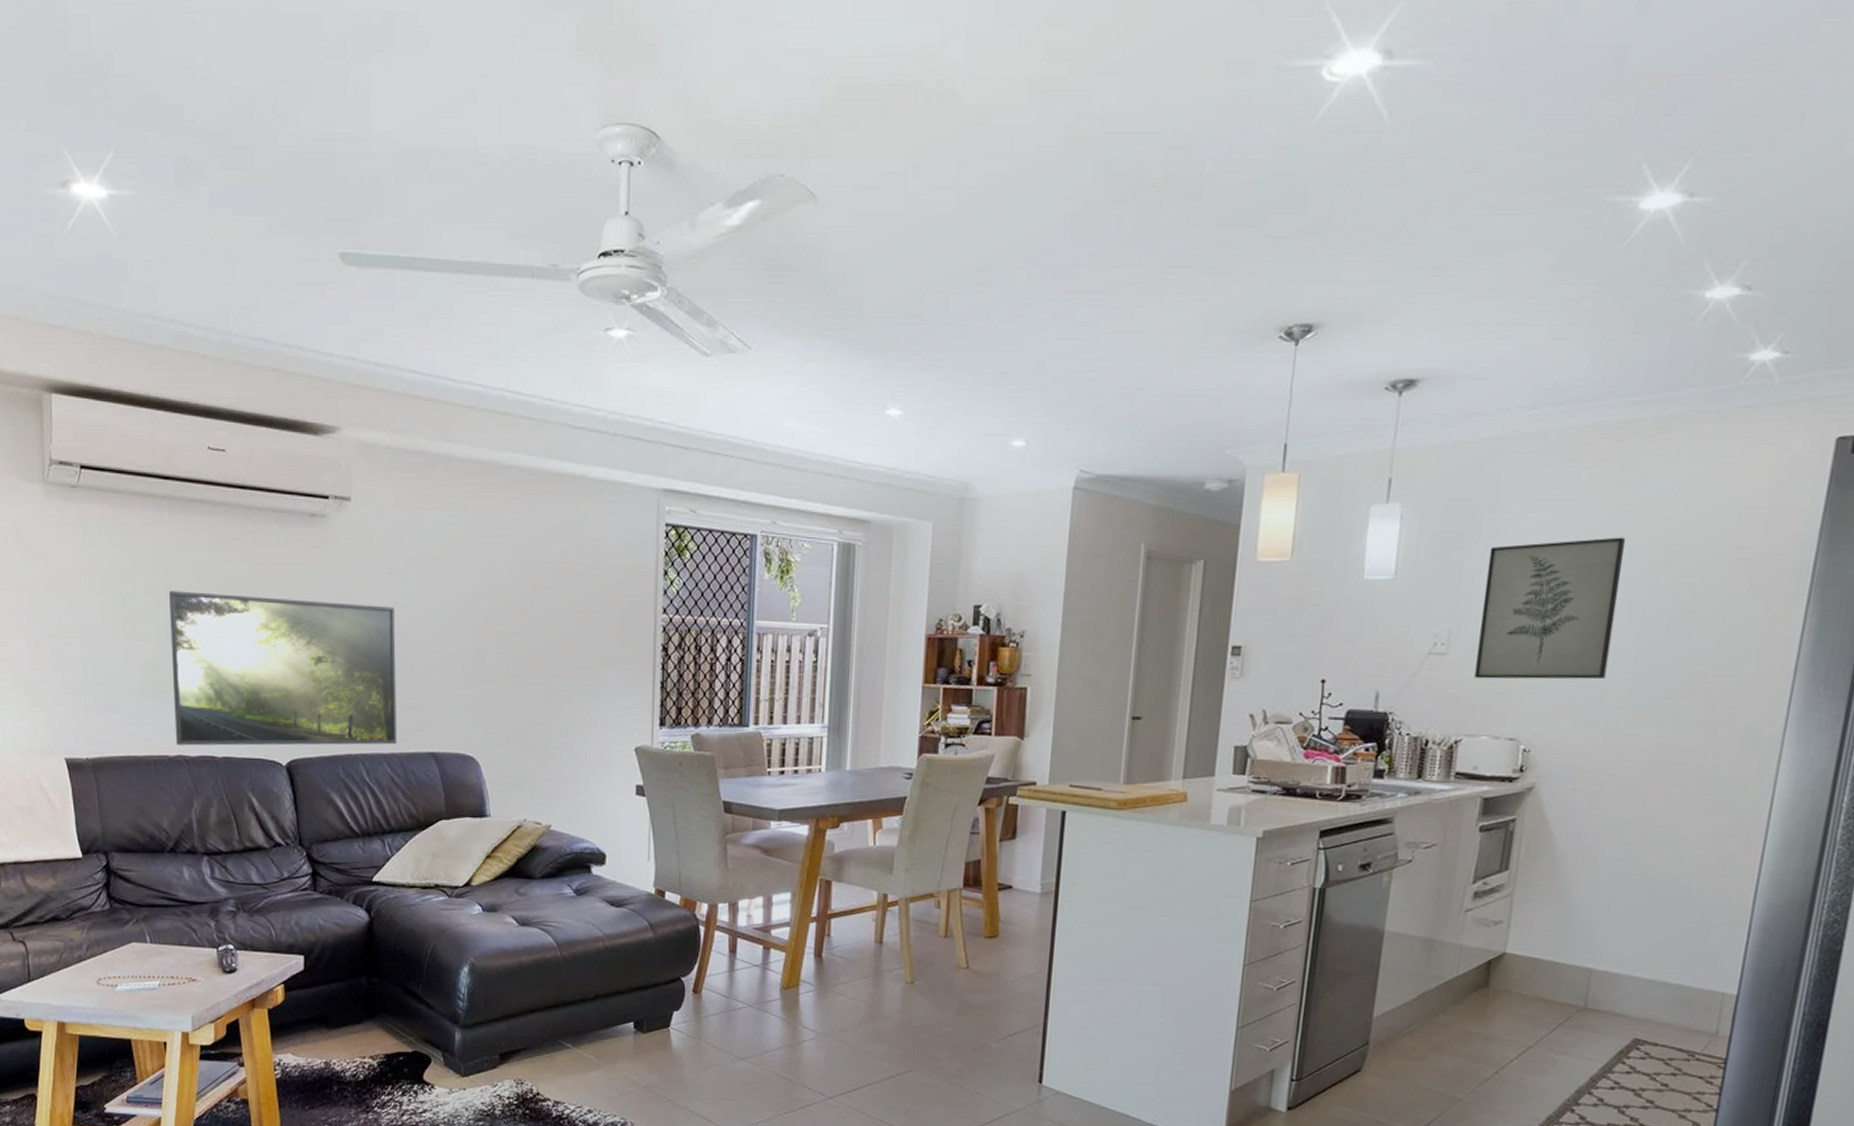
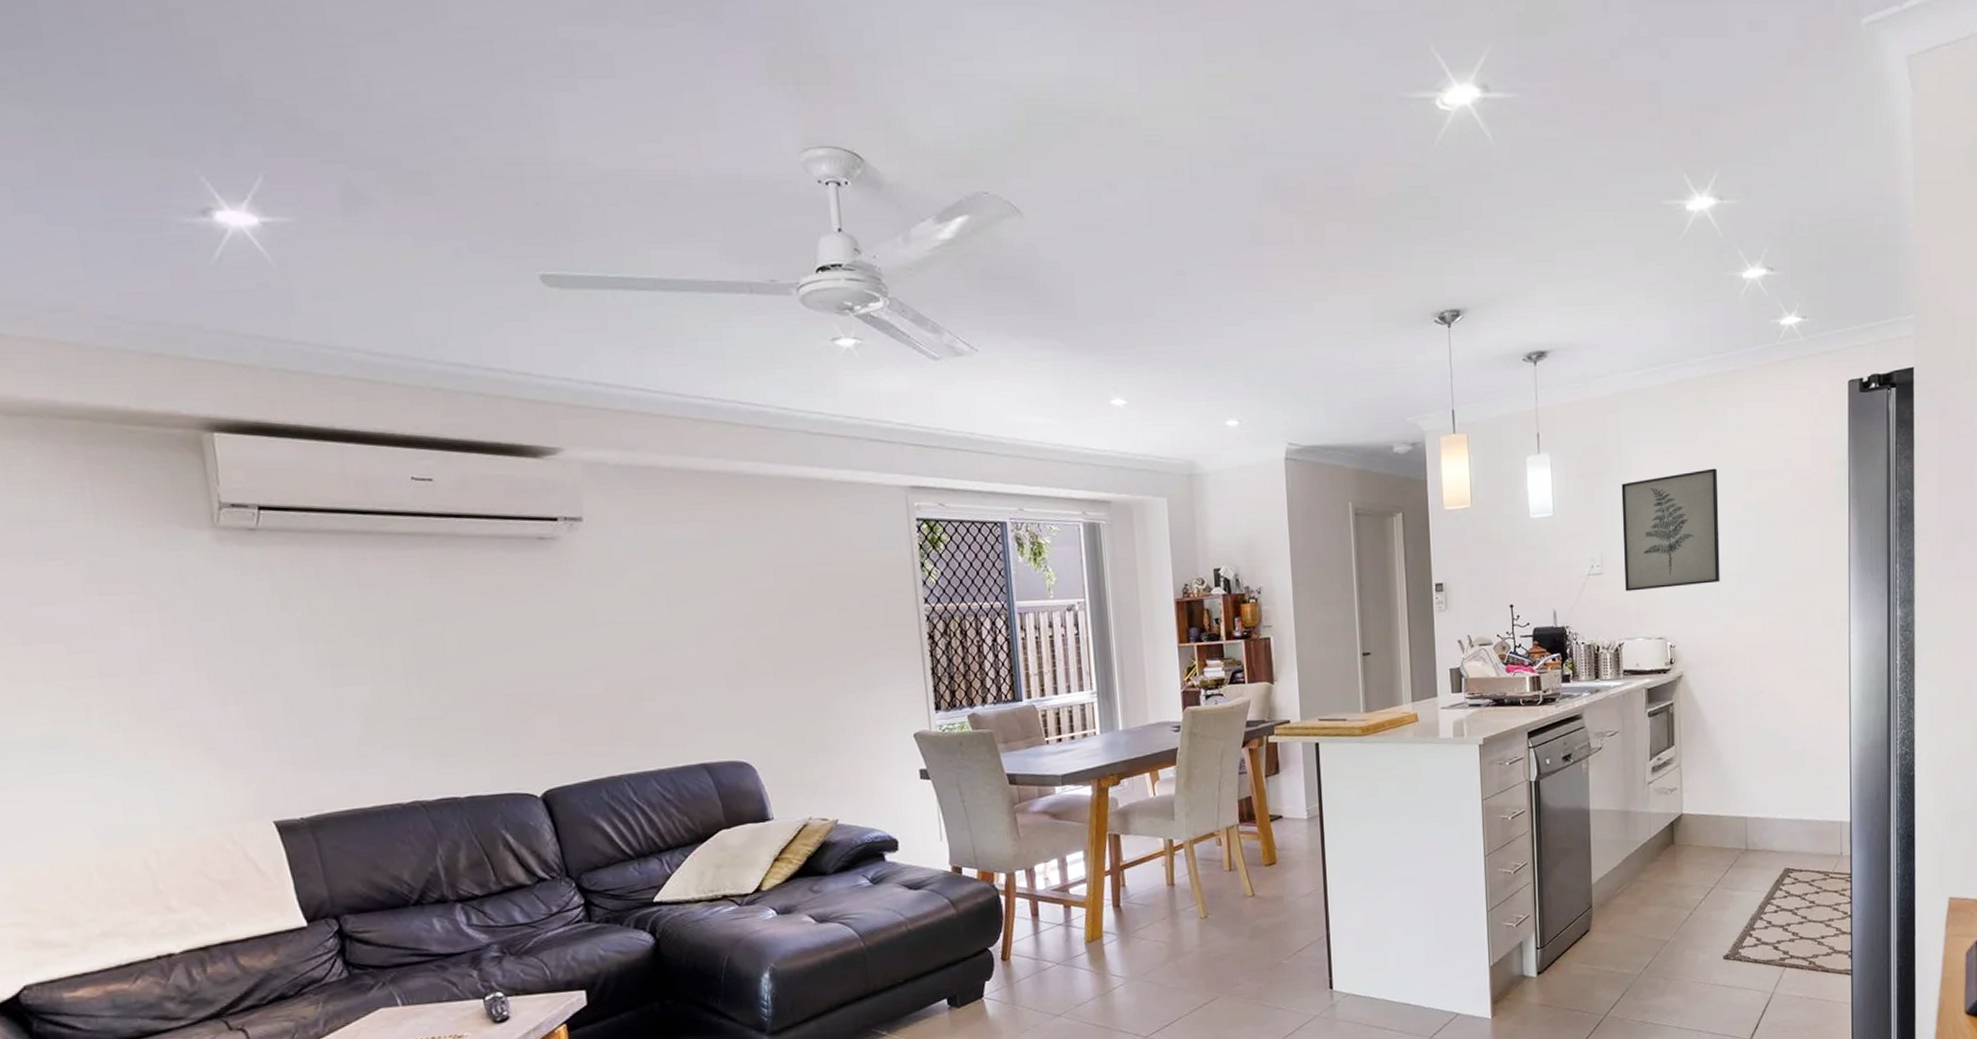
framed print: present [169,591,397,746] -> none [383,623,664,791]

